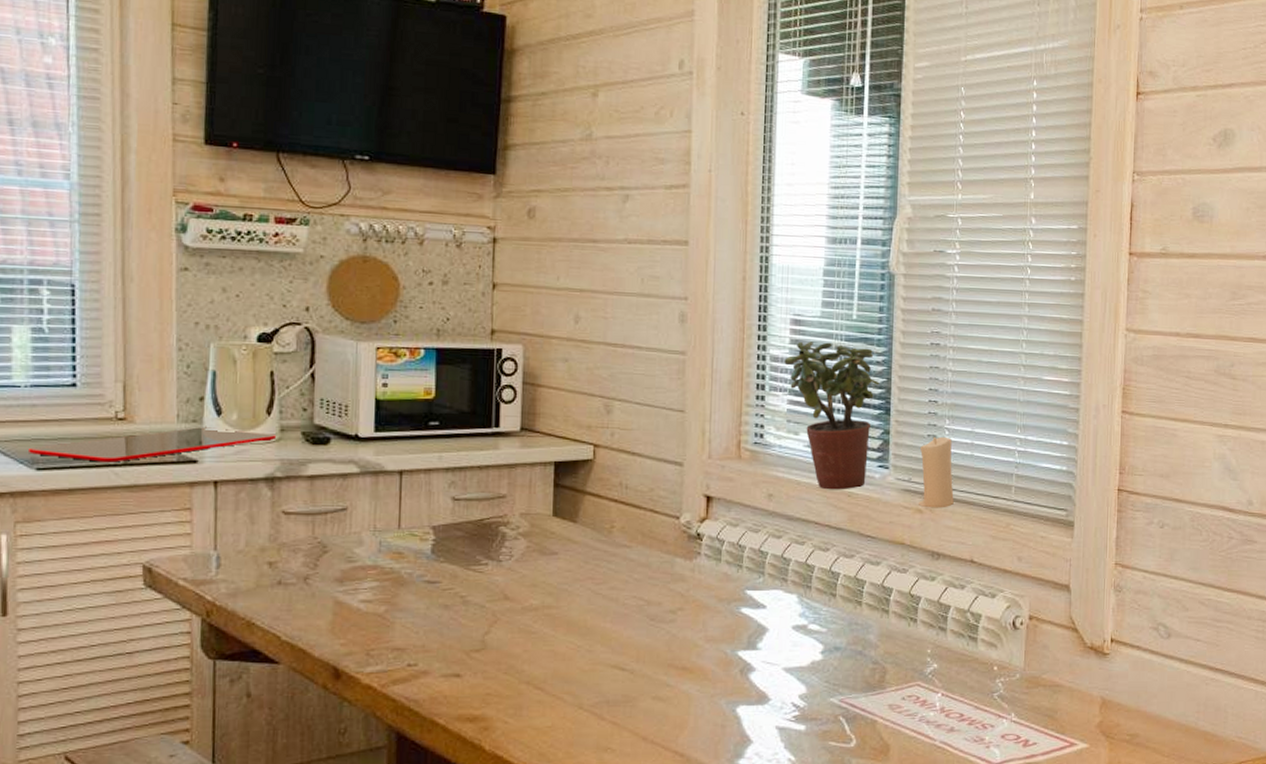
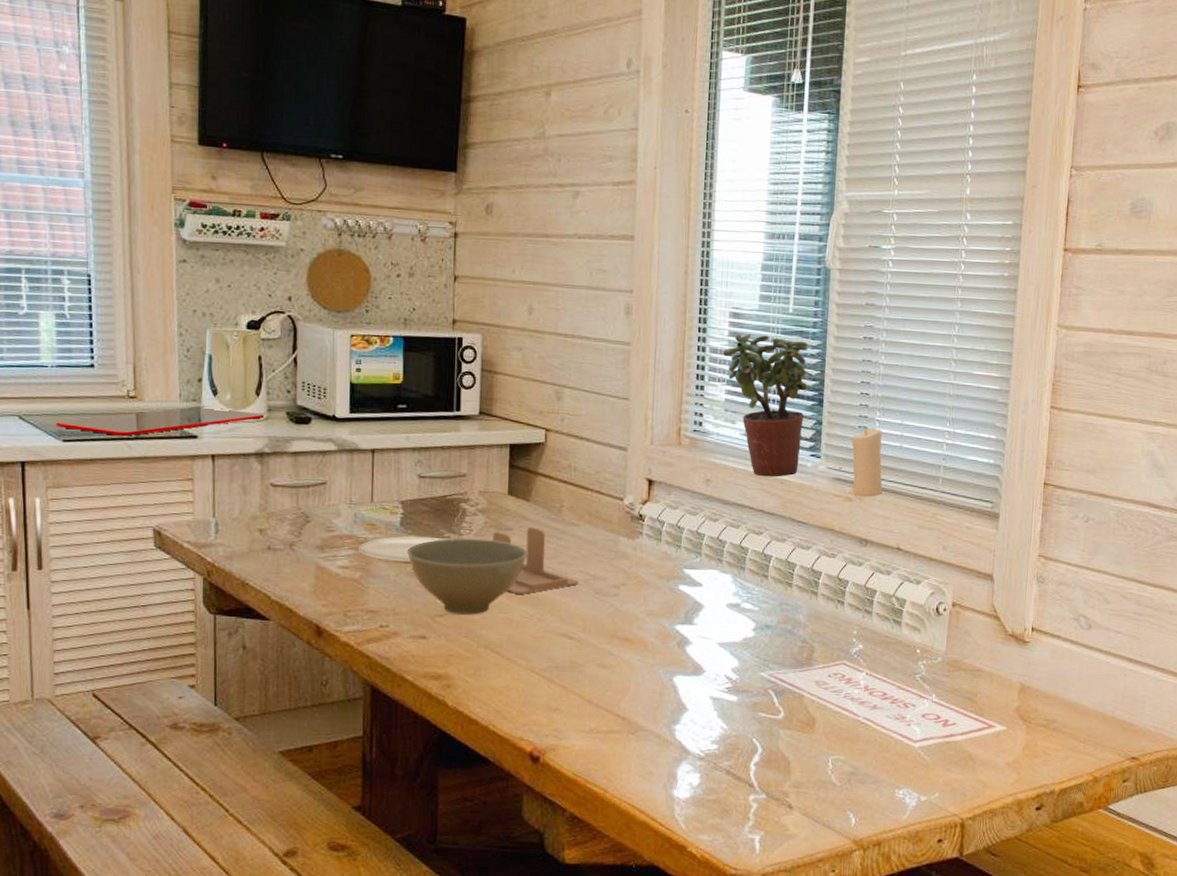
plate: none [383,564,482,595] -> present [358,536,445,564]
bowl: none [438,564,576,648] -> present [406,538,529,615]
napkin holder: none [536,550,632,624] -> present [493,527,579,594]

